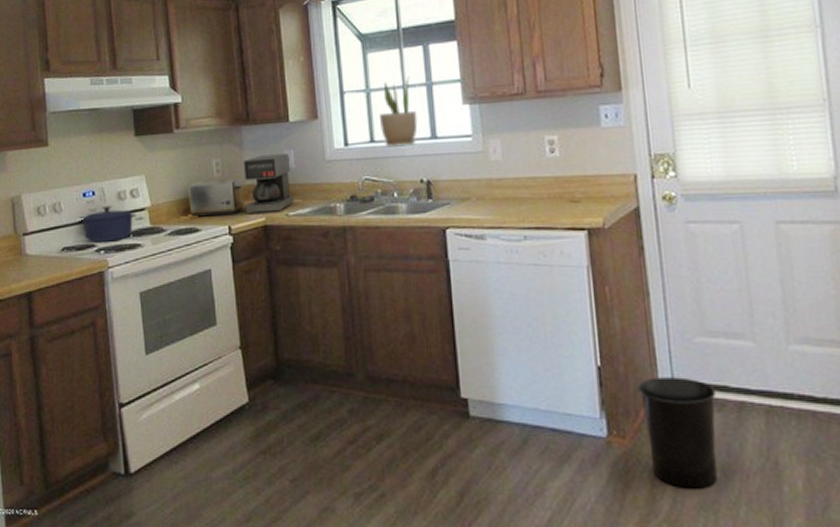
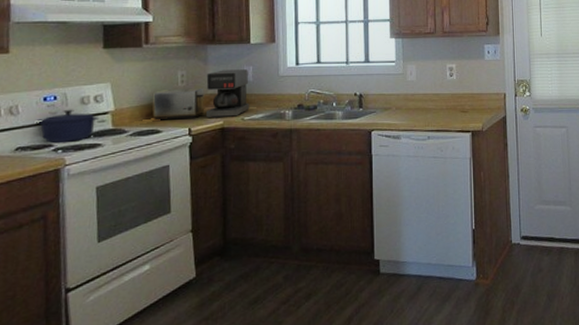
potted plant: present [378,77,418,147] -> none [325,15,355,68]
waste bin: present [638,377,718,489] -> none [498,233,546,311]

